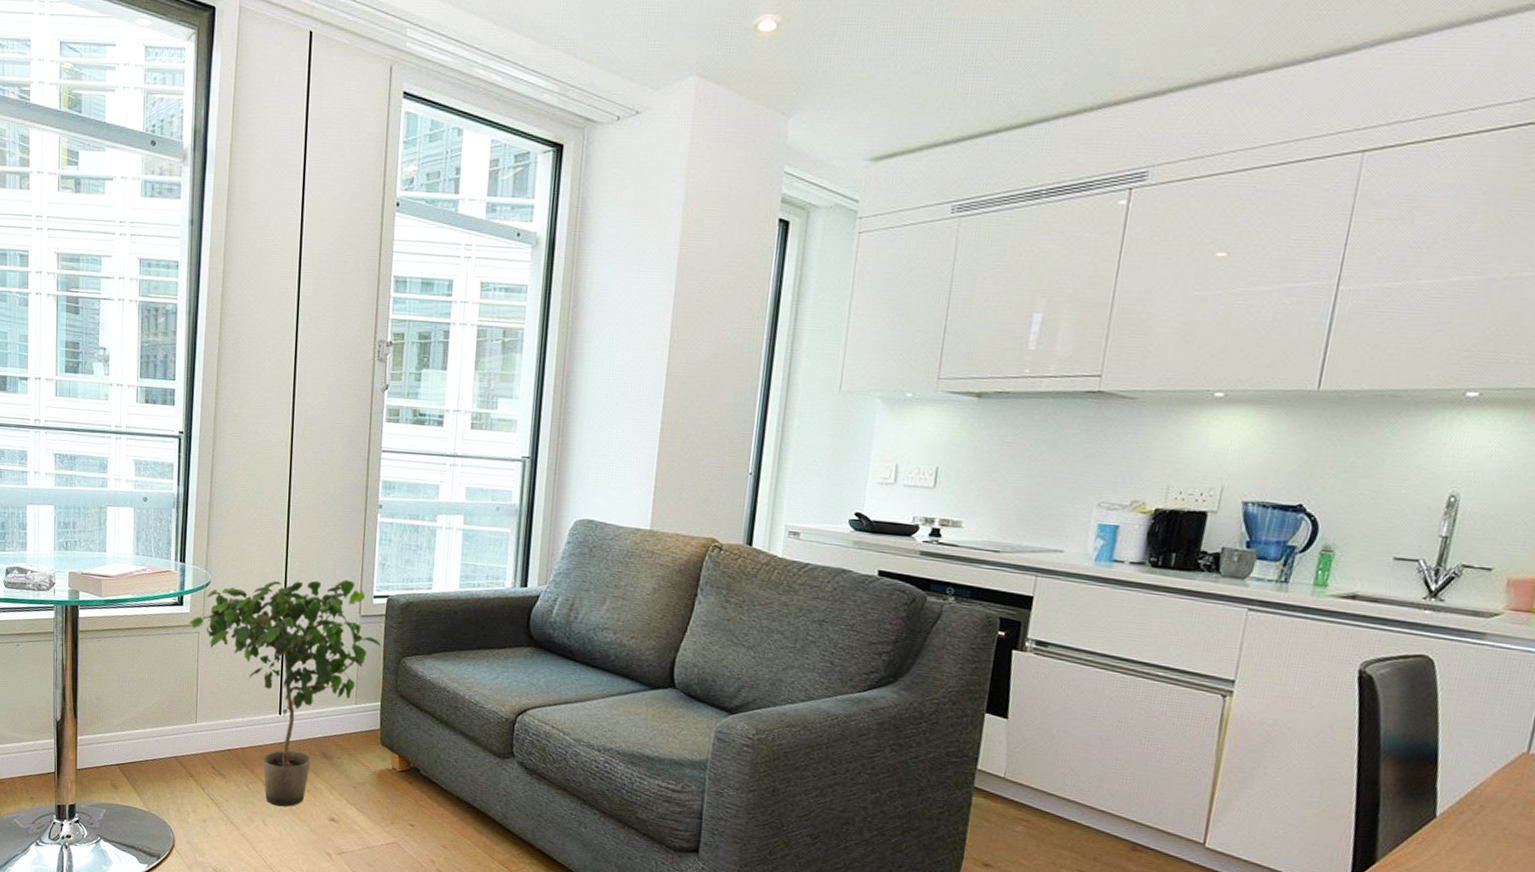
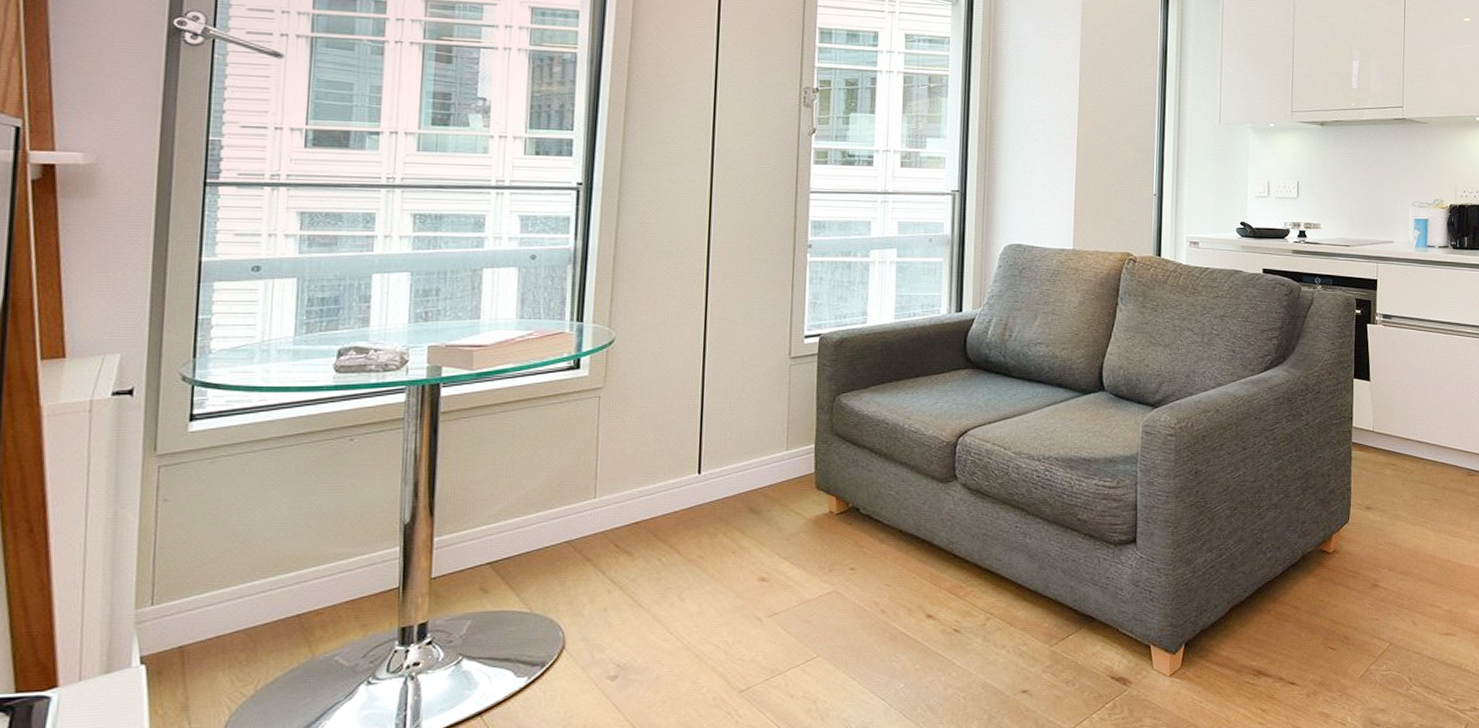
potted plant: present [189,580,381,807] -> none [587,322,814,576]

